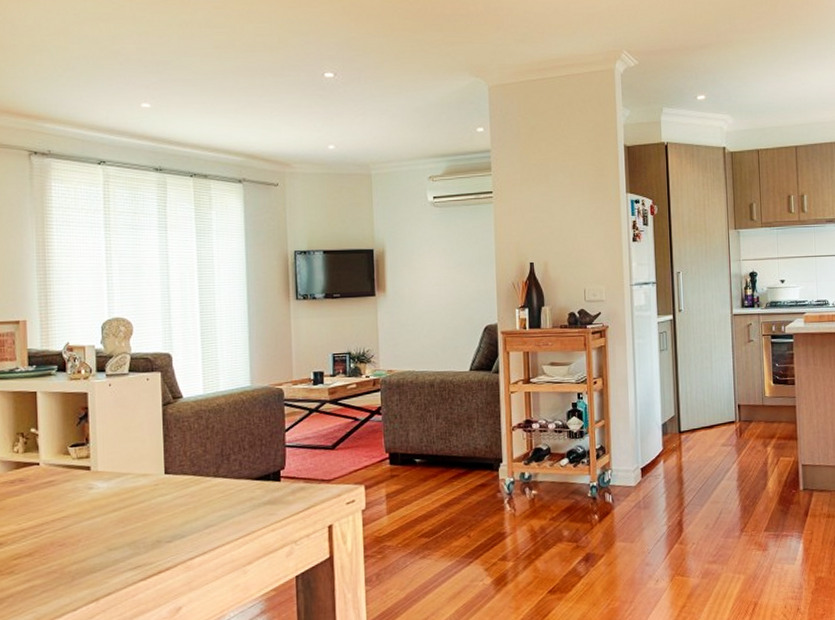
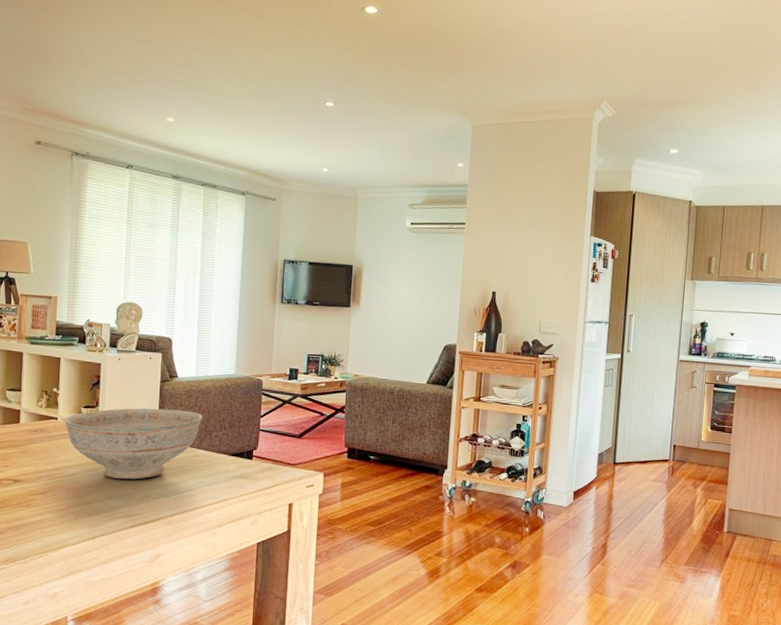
decorative bowl: none [48,434,217,526] -> present [64,408,203,480]

